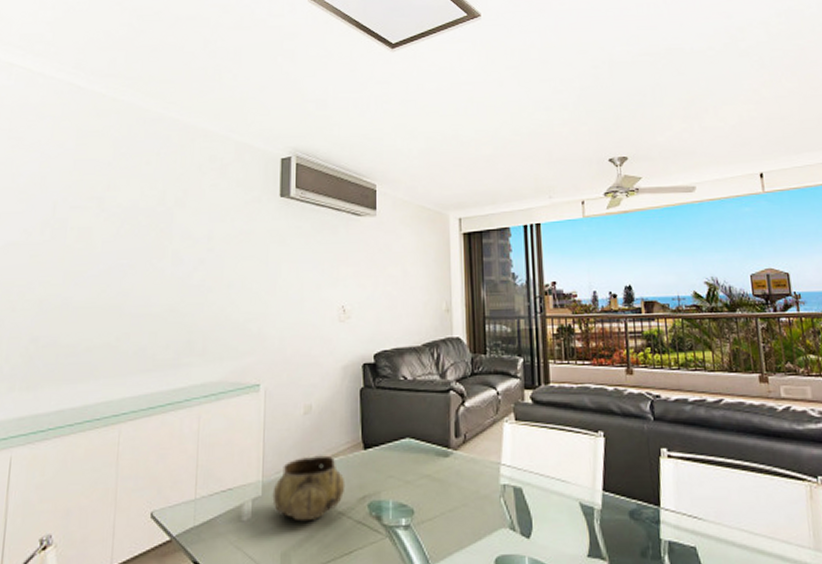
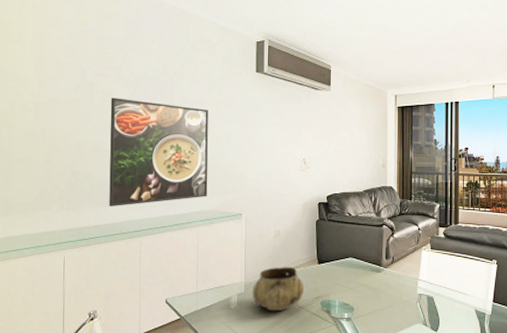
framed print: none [78,236,217,383] -> present [109,98,209,206]

